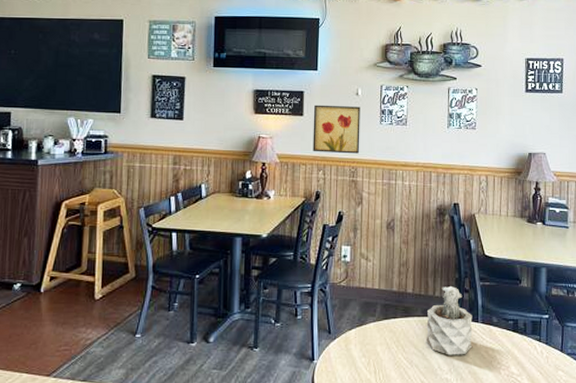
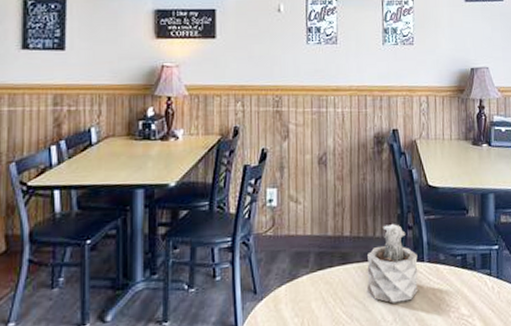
wall art: present [313,105,360,154] -> none [228,24,284,81]

